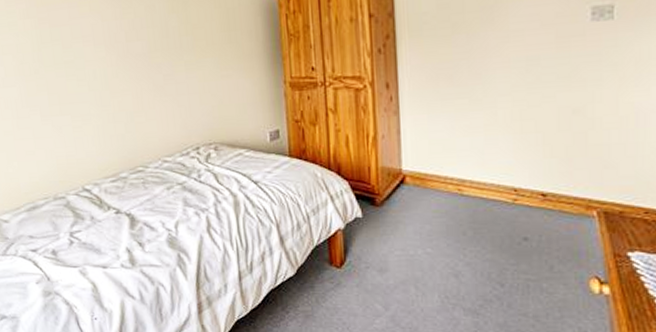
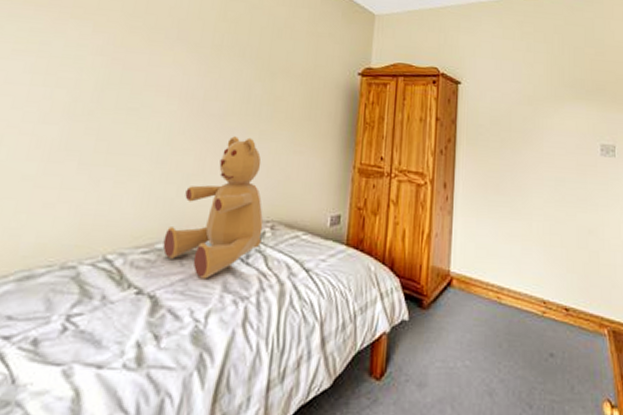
teddy bear: none [125,70,209,198] -> present [162,136,264,279]

